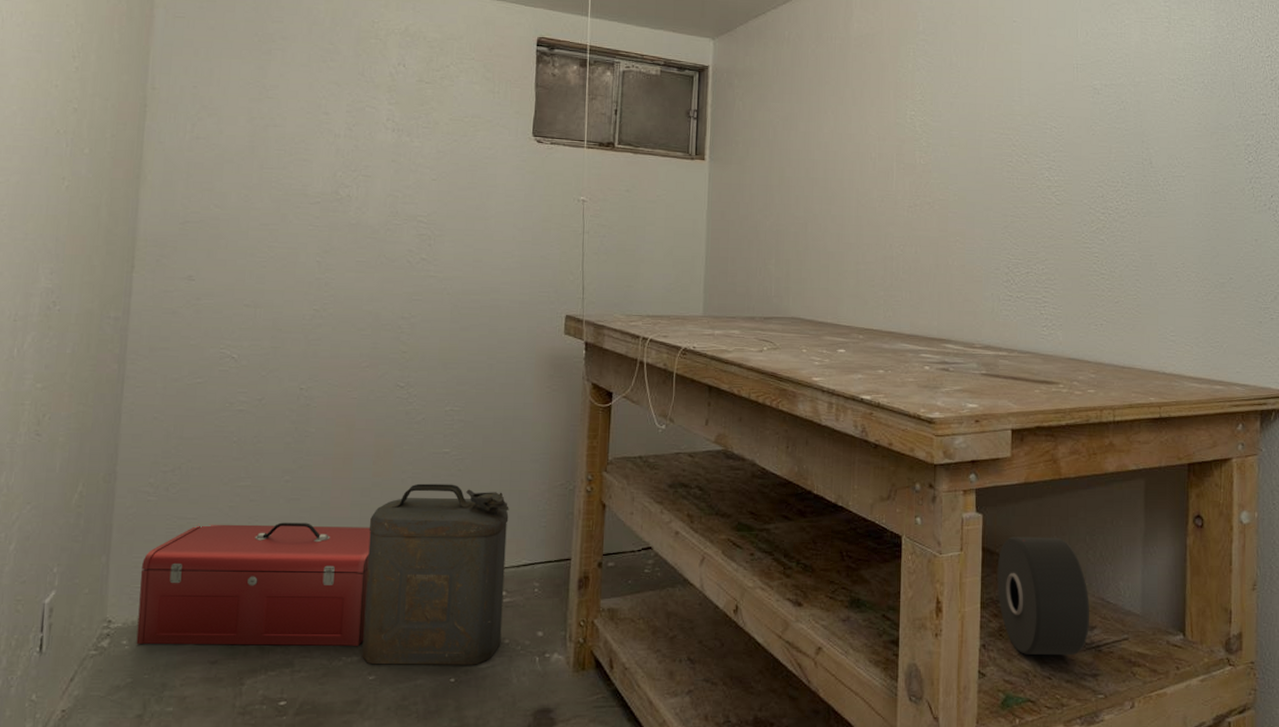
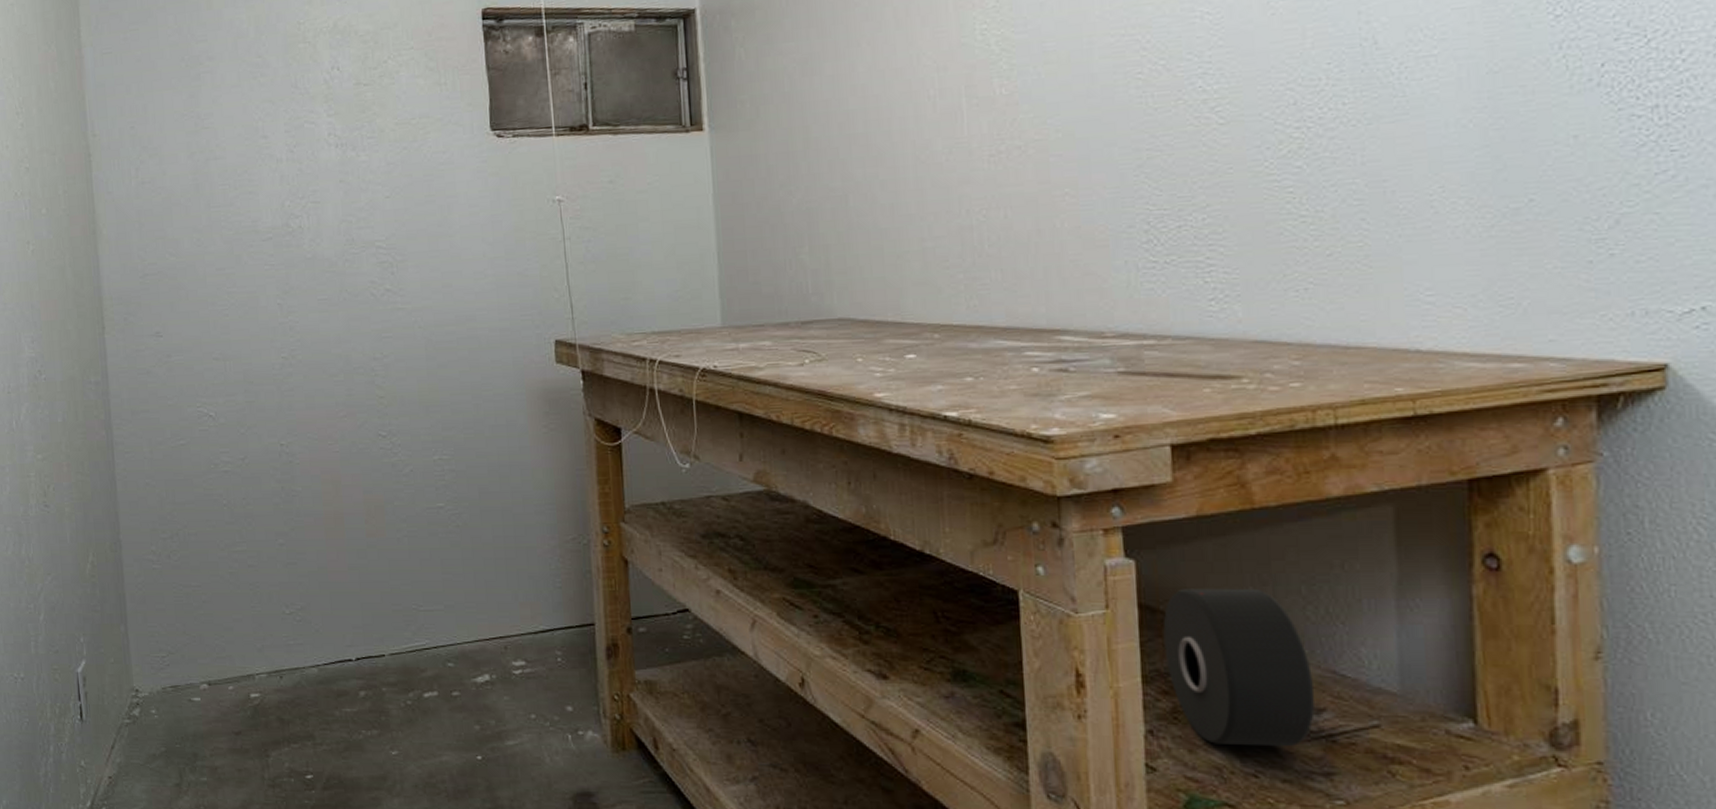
toolbox: present [136,522,371,646] -> none [157,588,382,719]
fuel can: present [362,483,509,665] -> none [370,542,527,742]

